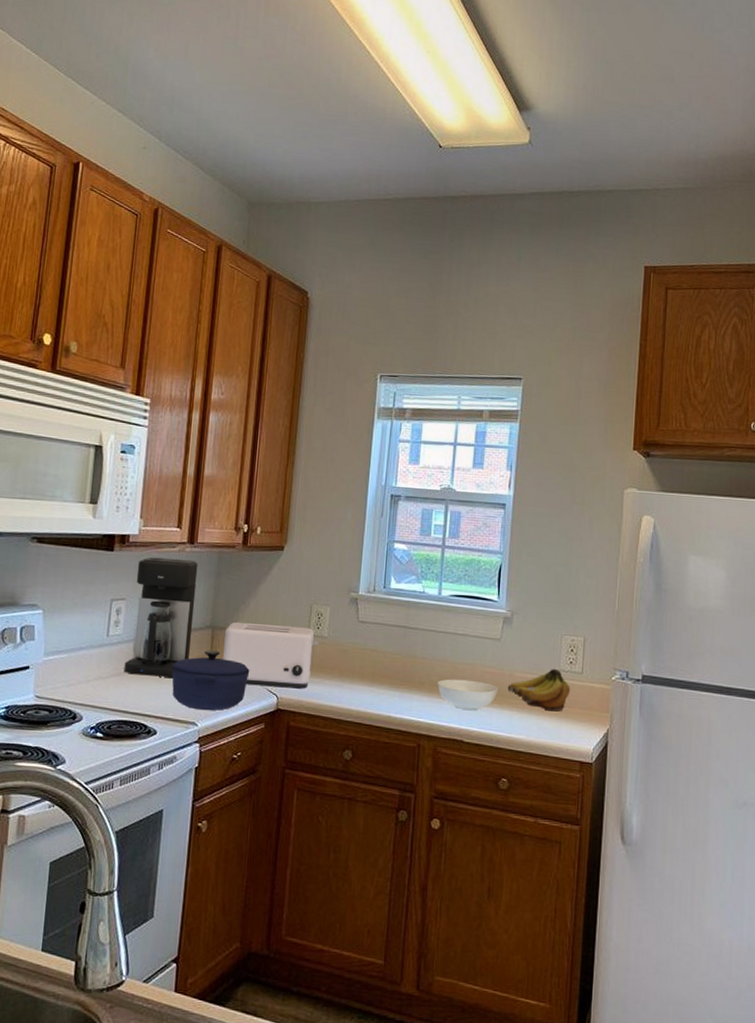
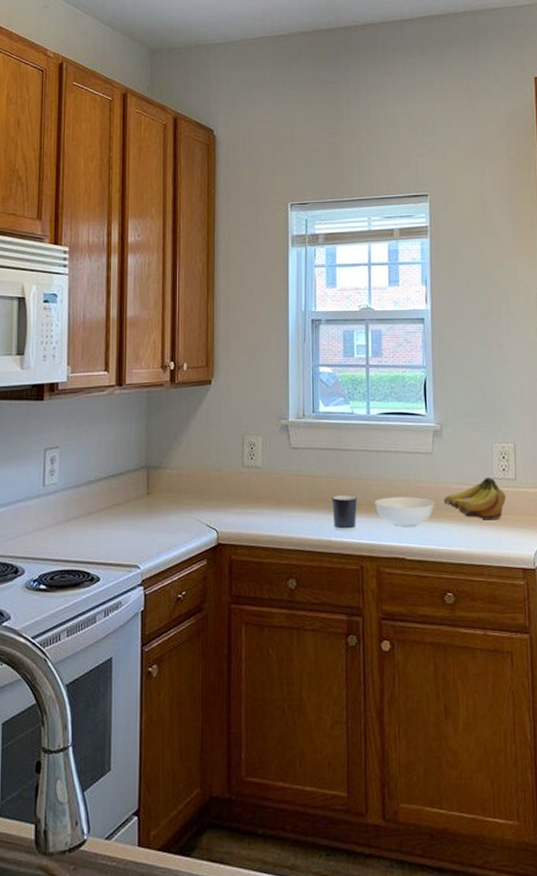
coffee maker: present [124,557,198,677] -> none [62,402,128,523]
cooking pot: present [171,650,250,711] -> none [109,491,188,551]
toaster: present [223,622,318,689] -> none [160,459,253,522]
mug: none [394,672,421,709] -> present [332,495,358,532]

